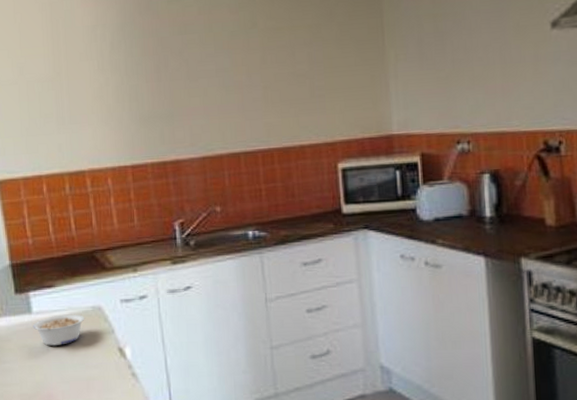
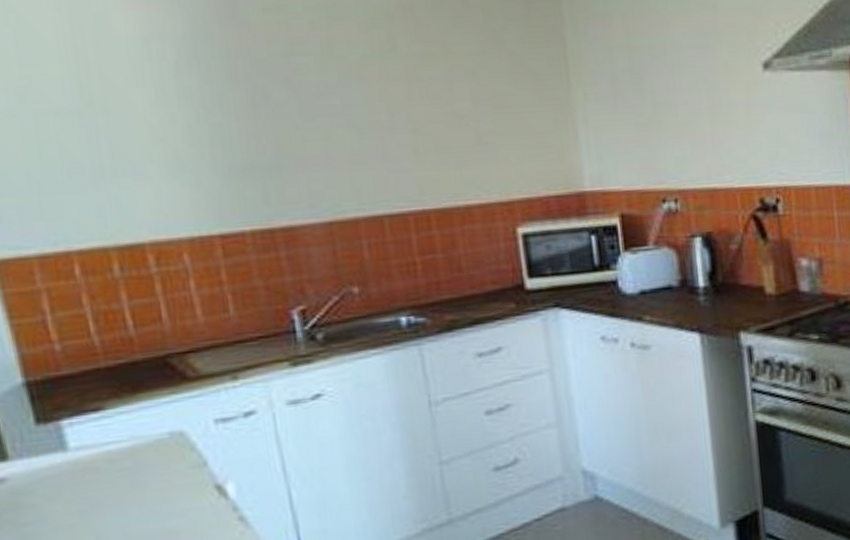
legume: present [32,314,85,346] -> none [70,445,158,494]

